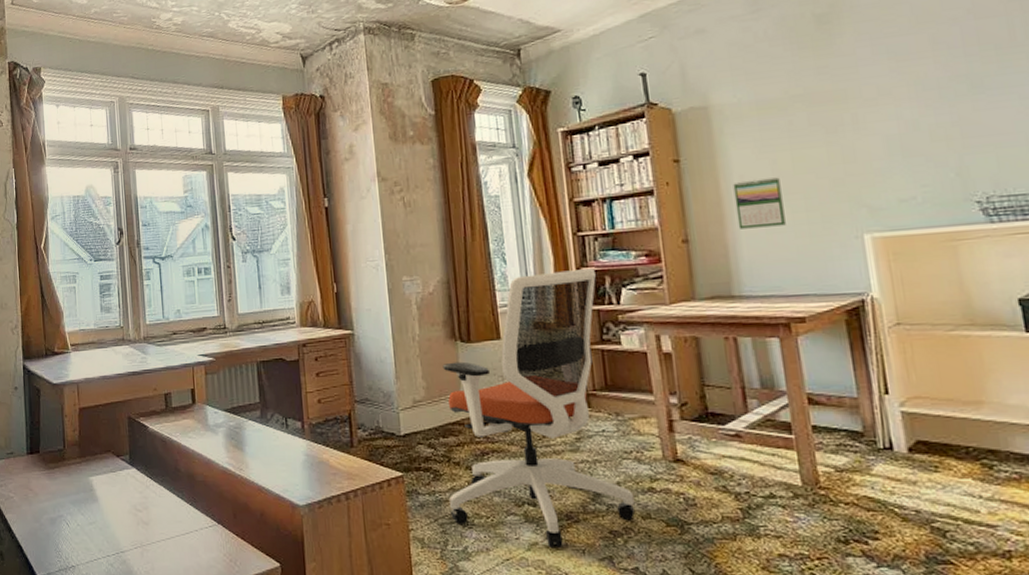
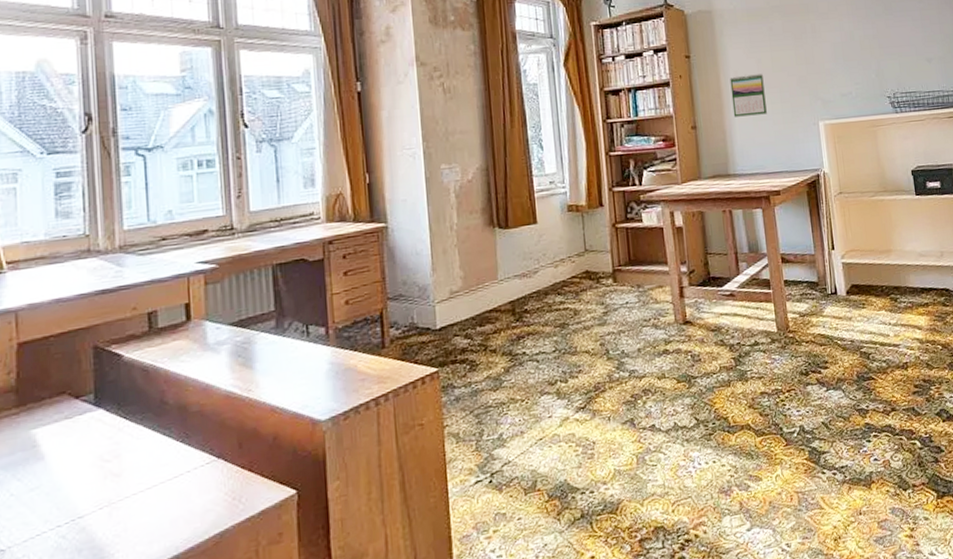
office chair: present [442,268,635,547] -> none [480,153,652,420]

